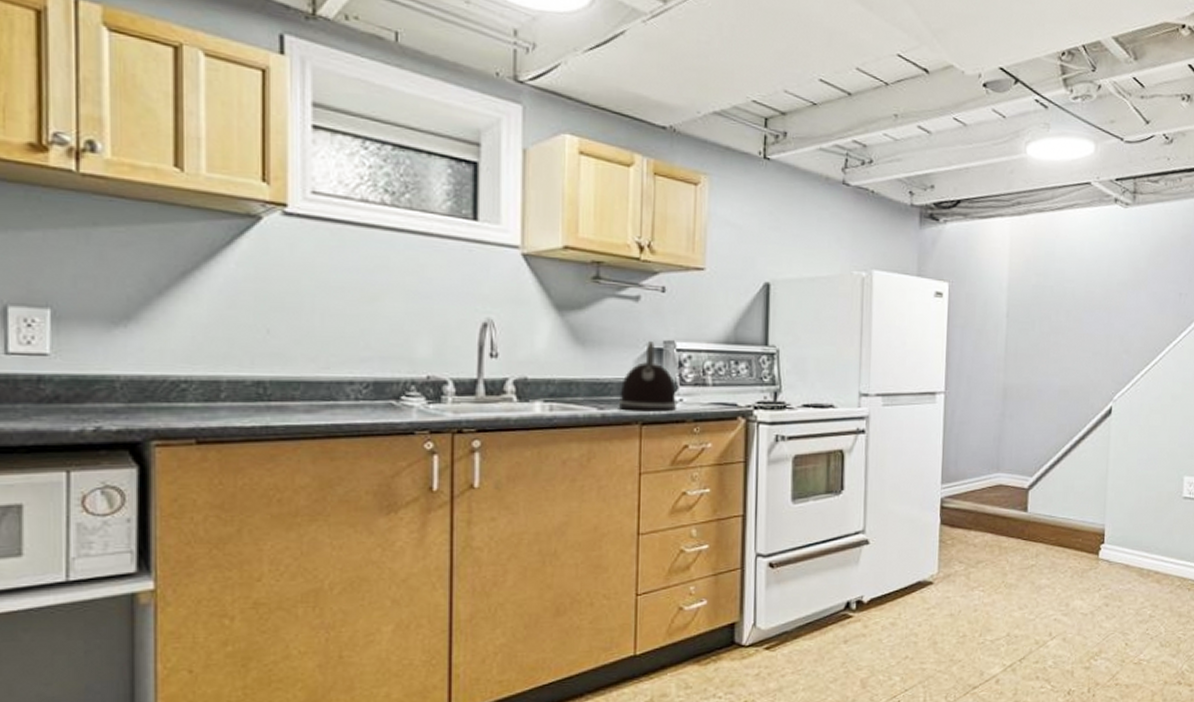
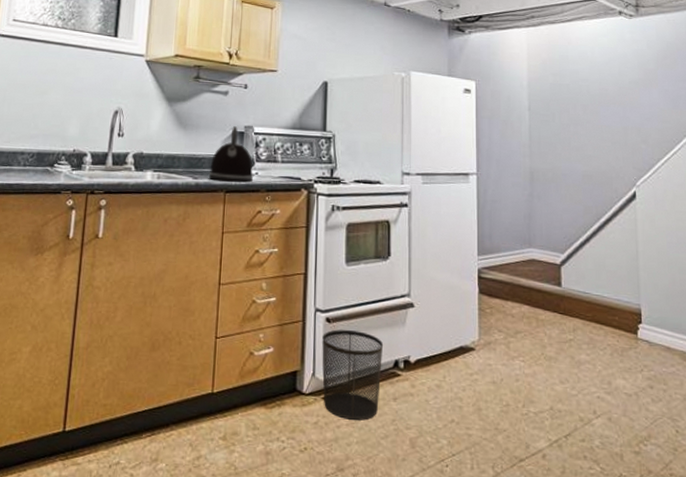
waste bin: none [764,574,834,667] -> present [322,329,384,421]

